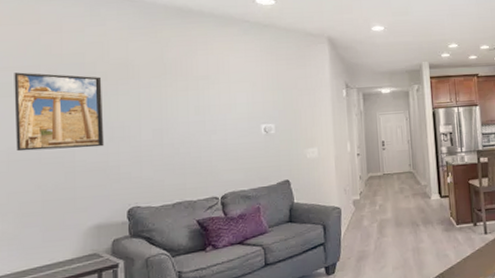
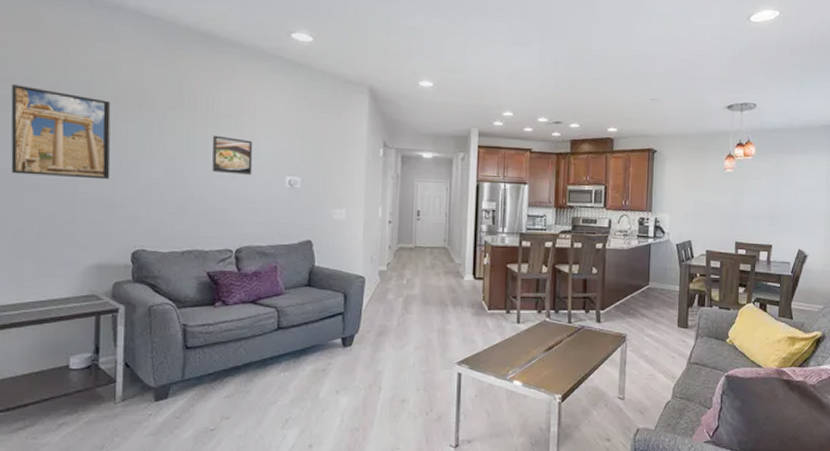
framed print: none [194,95,231,129] -> present [212,135,253,175]

